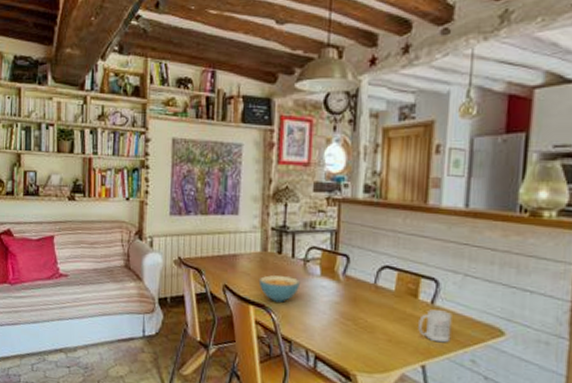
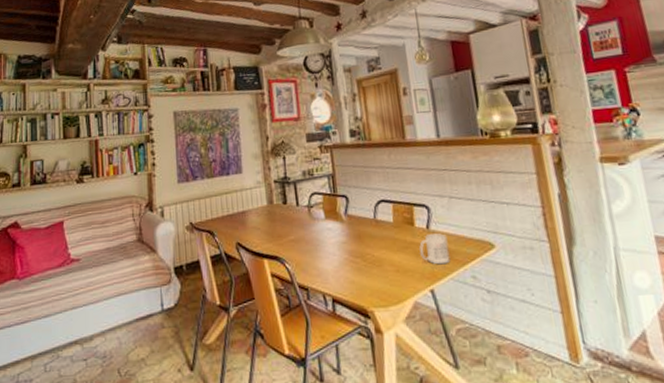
cereal bowl: present [258,275,301,303] -> none [269,224,308,252]

